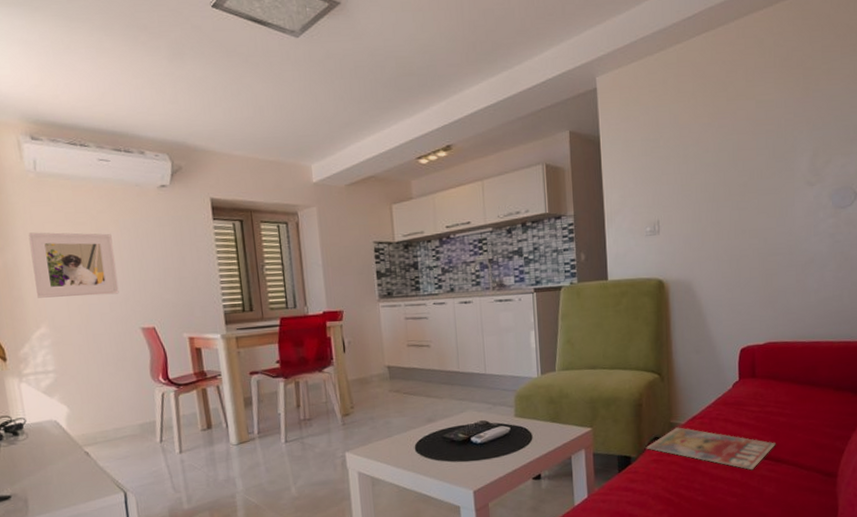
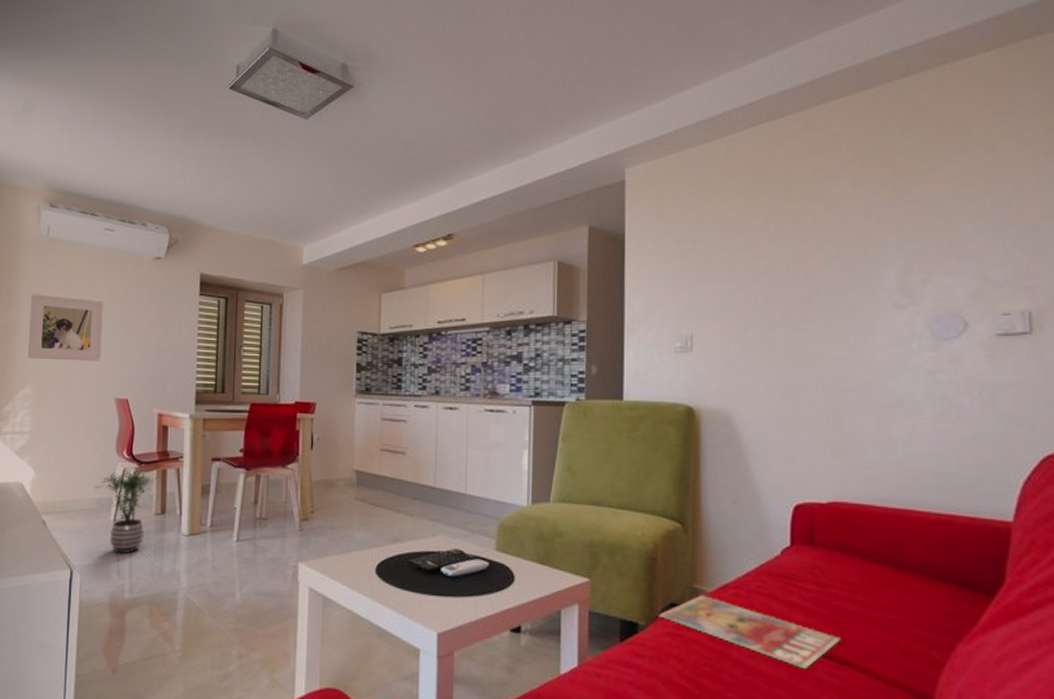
potted plant: none [135,391,198,471] -> present [94,468,157,555]

